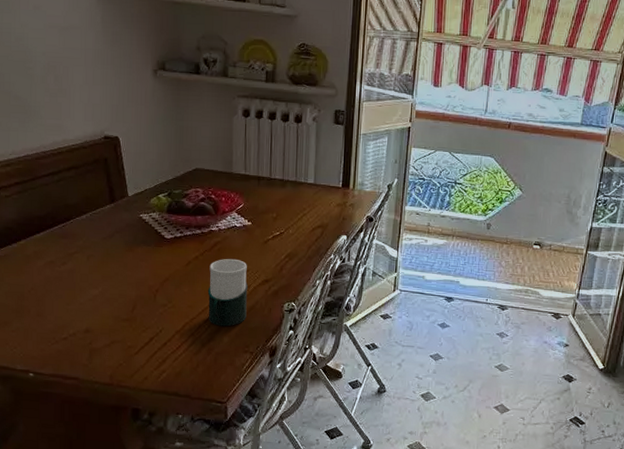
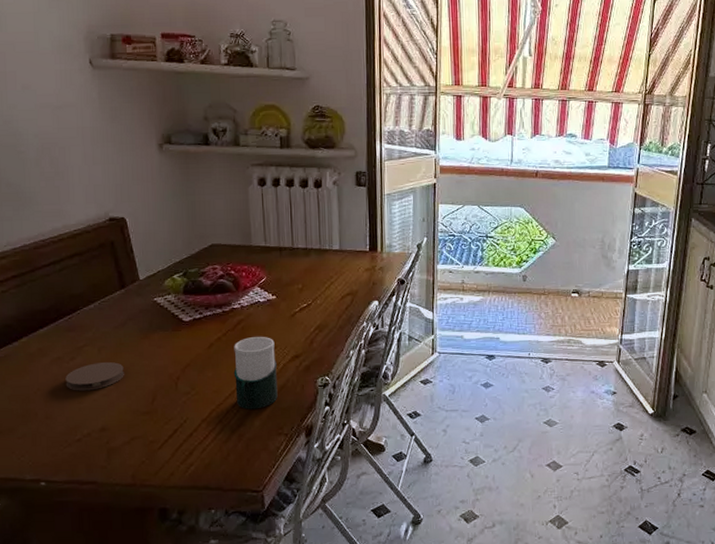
coaster: none [56,269,109,294] -> present [65,362,124,391]

